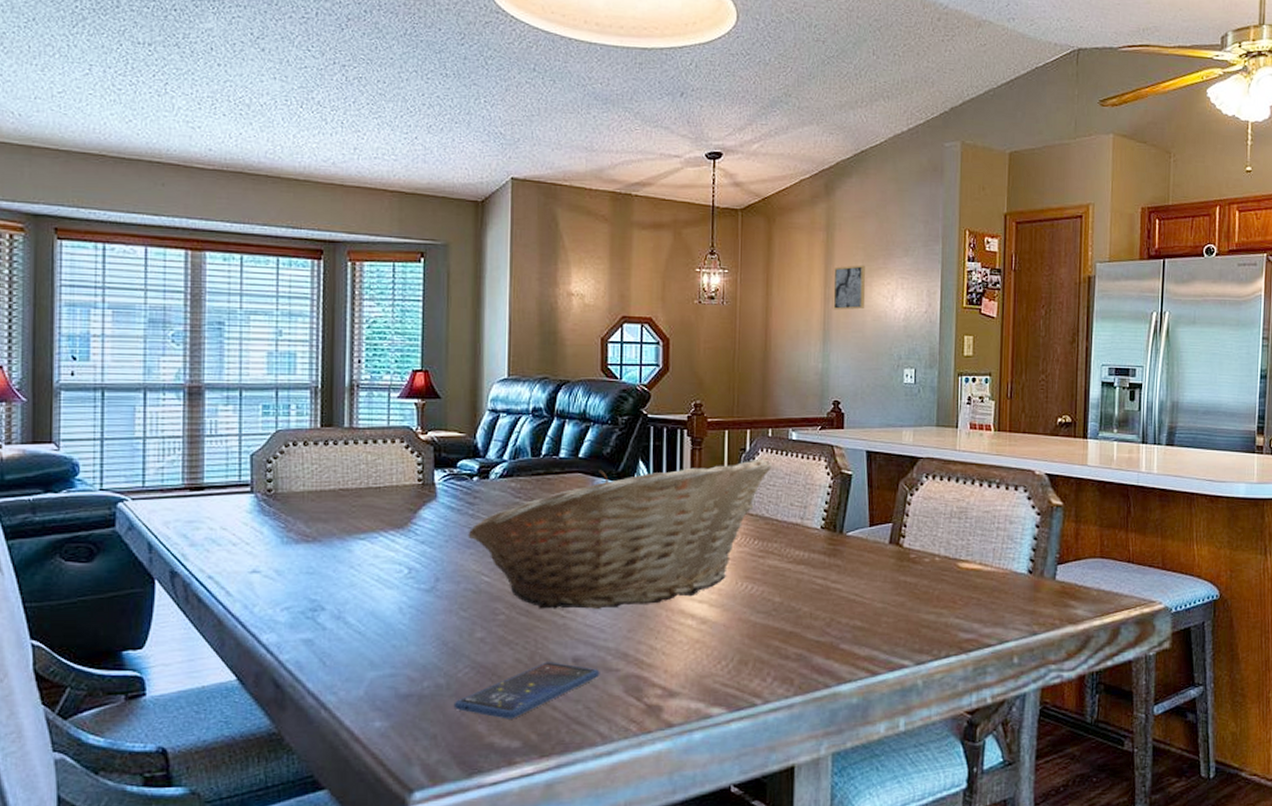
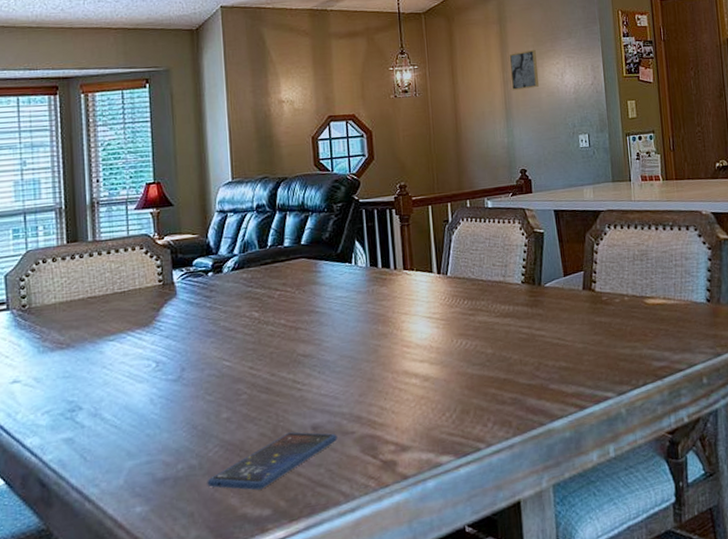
fruit basket: present [468,458,773,609] -> none [207,227,474,386]

